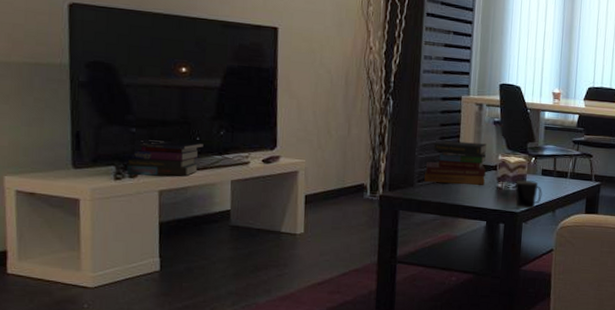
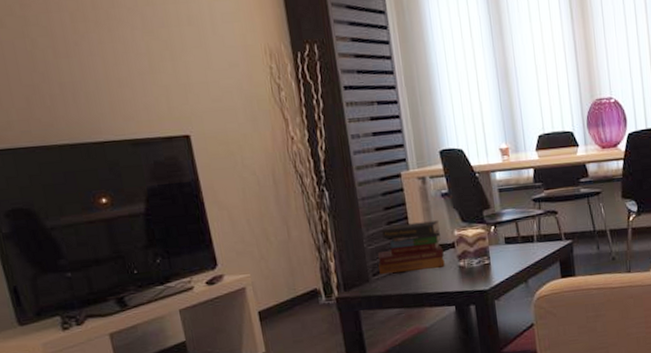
books: present [123,140,203,177] -> none [66,276,144,323]
mug: present [514,179,542,210] -> none [478,251,511,287]

